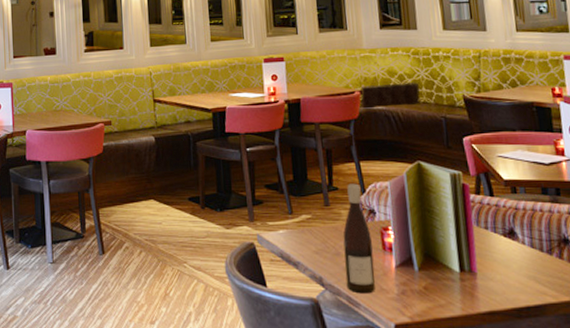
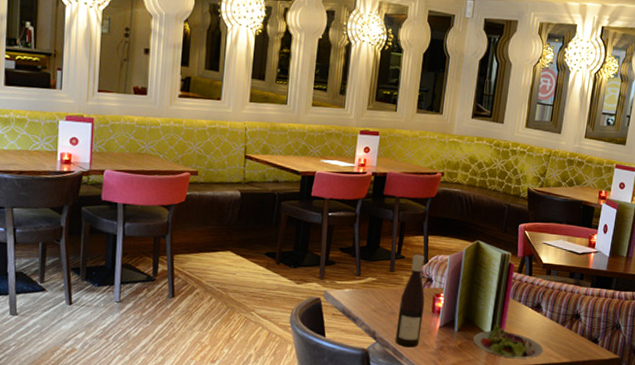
cushion: present [360,82,420,109] -> none [440,168,494,191]
salad plate: none [440,259,534,301] -> present [473,324,544,359]

